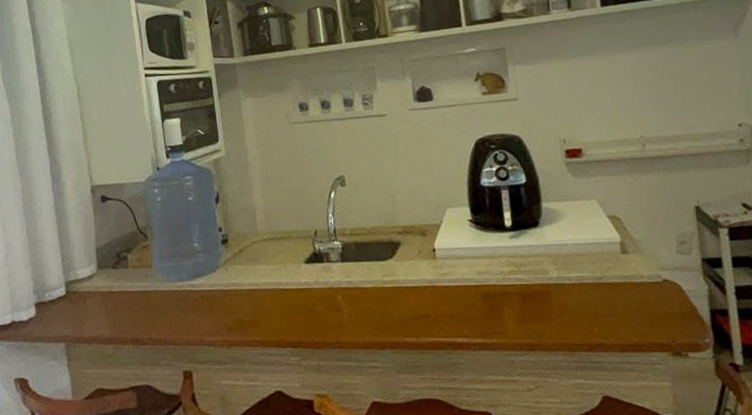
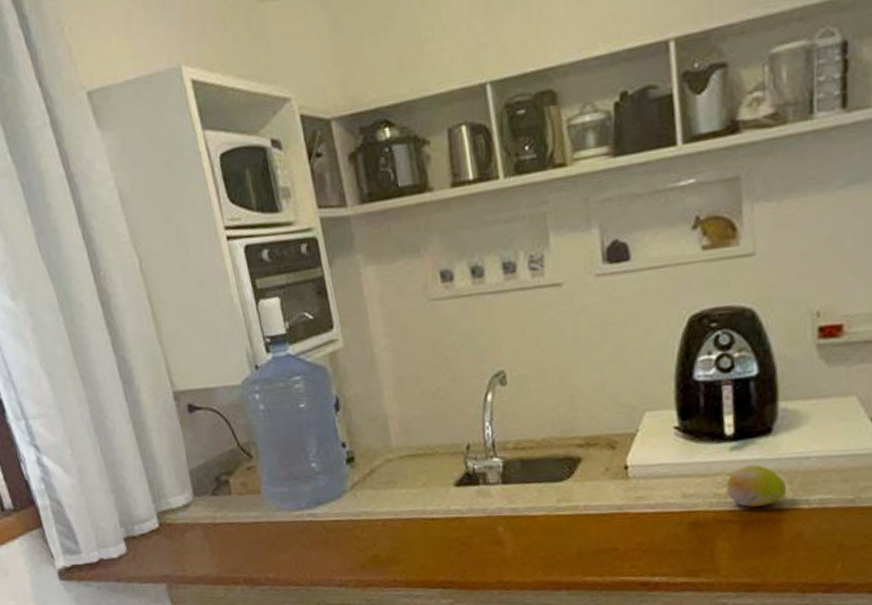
fruit: none [509,249,553,282] -> present [727,465,787,507]

